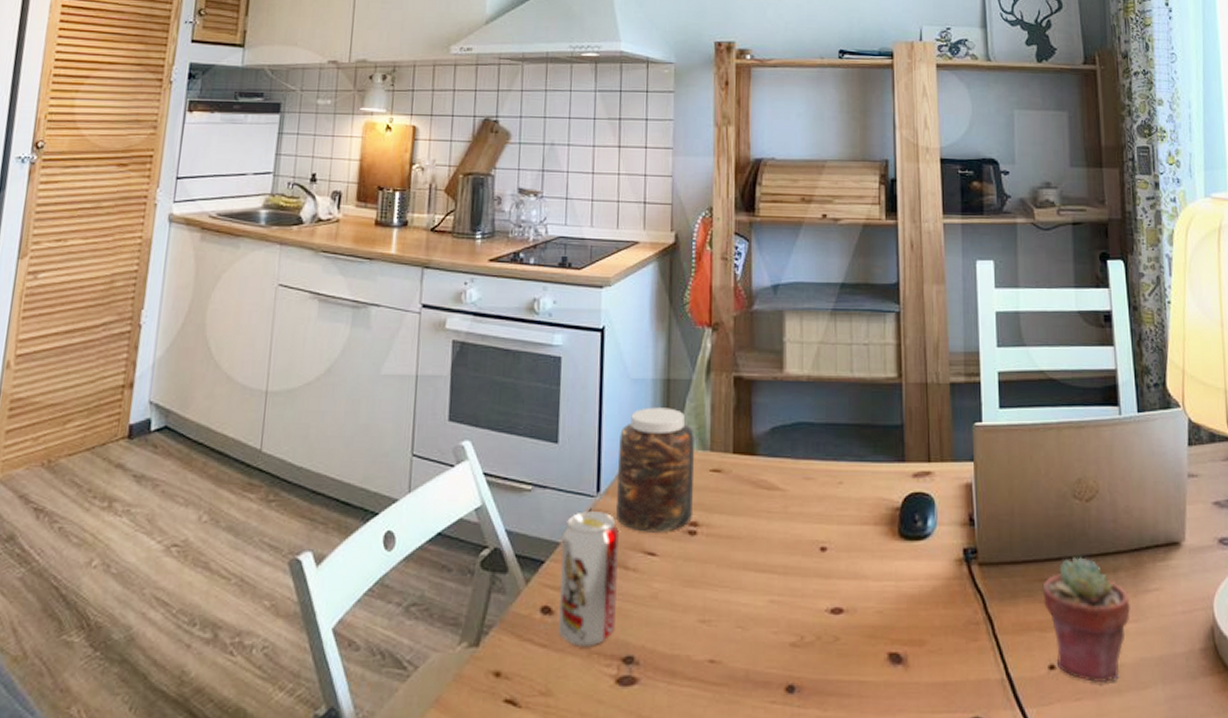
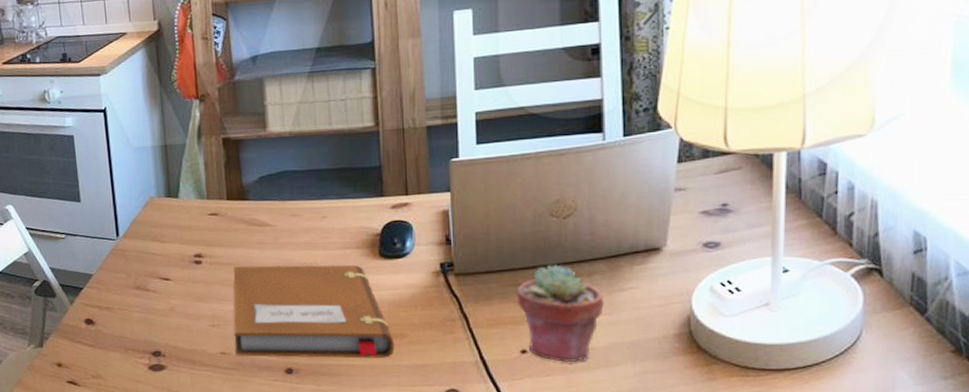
beverage can: present [558,510,619,648] -> none [93,250,144,346]
jar: present [616,407,695,532] -> none [130,168,197,264]
notebook: none [727,541,913,673] -> present [233,265,395,359]

